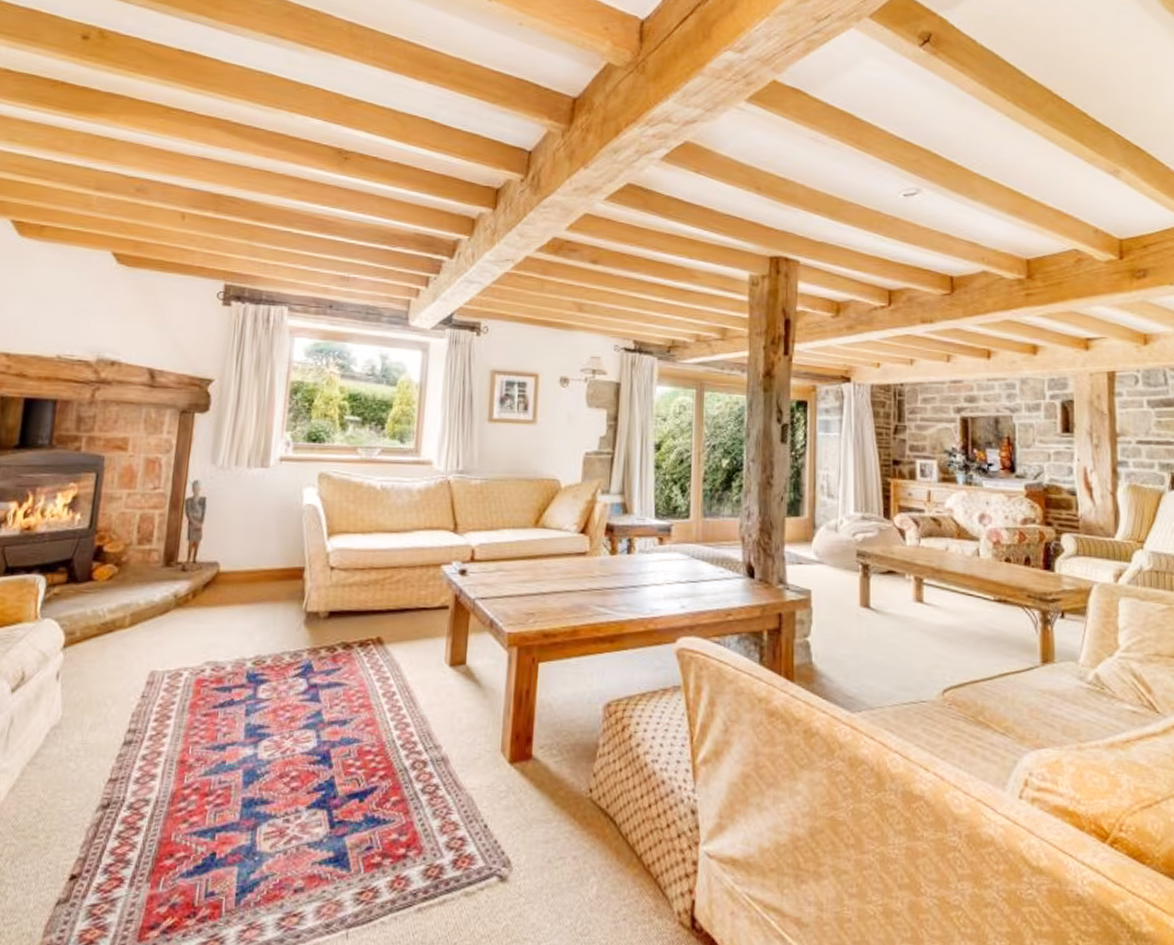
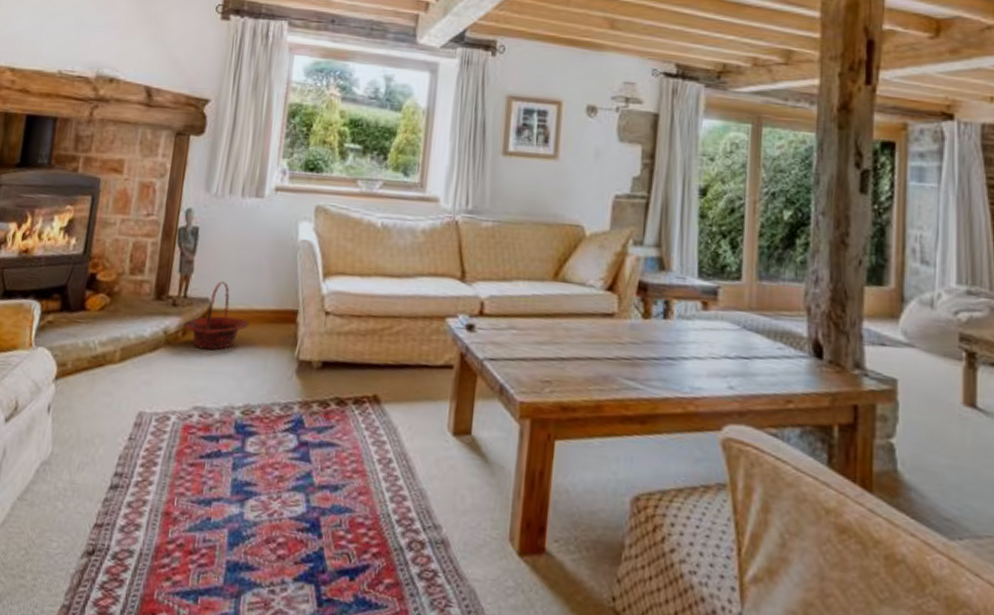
basket: none [192,545,258,609] -> present [182,281,250,350]

